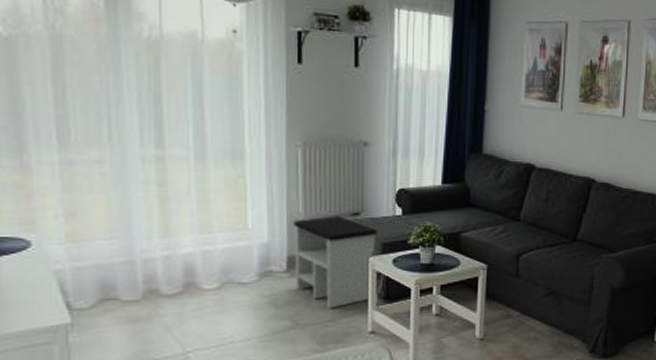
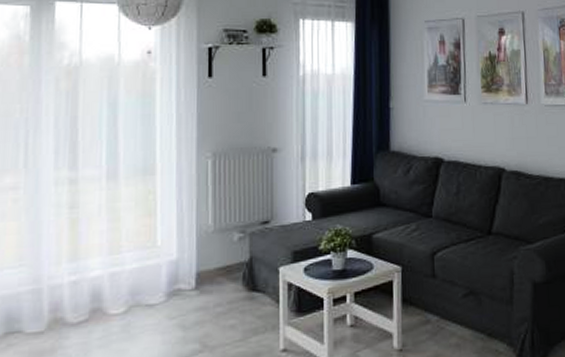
side table: present [293,216,377,308] -> none [202,226,287,327]

